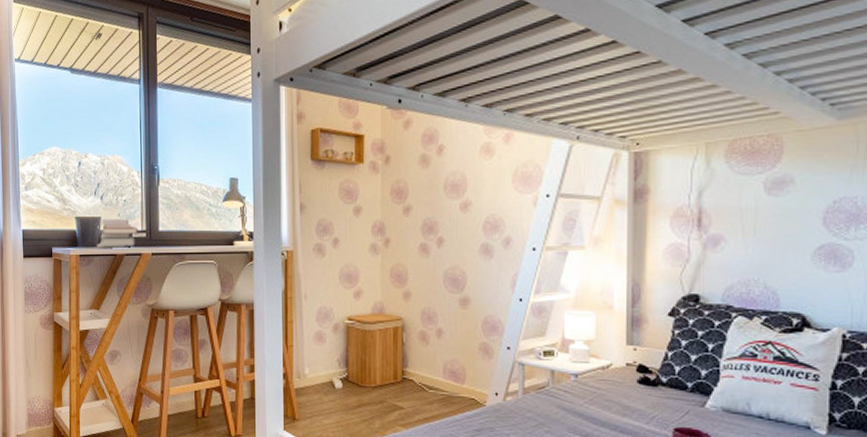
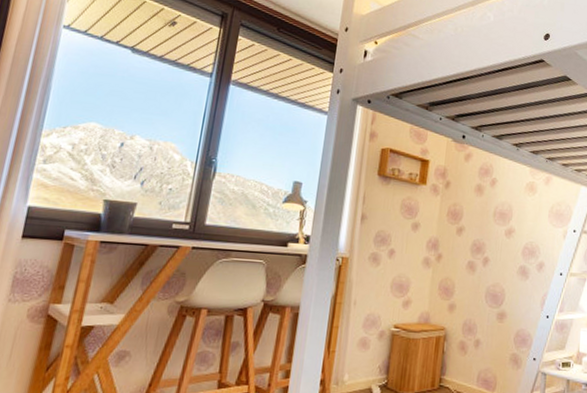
books: present [96,218,139,248] -> none [124,205,181,238]

